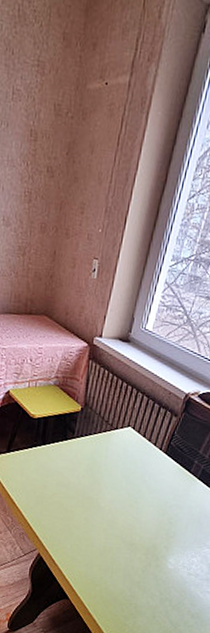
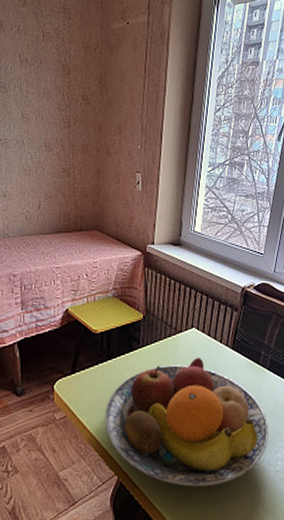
fruit bowl: none [32,455,190,575] -> present [104,357,269,487]

